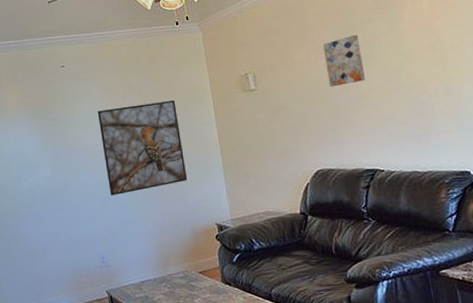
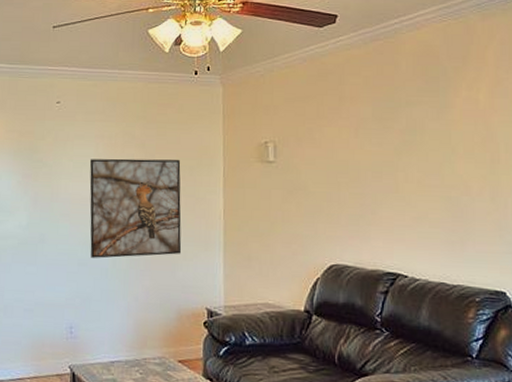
wall art: present [323,35,365,87] -> none [359,117,401,172]

